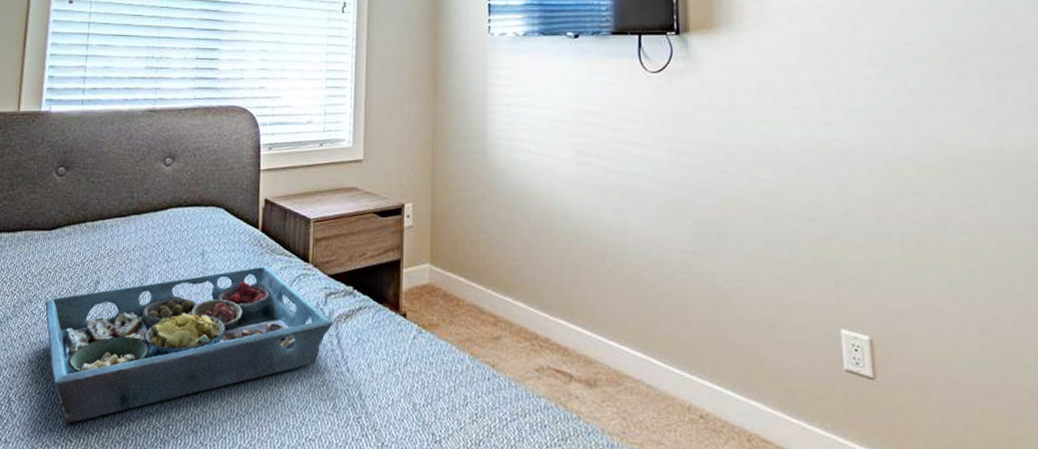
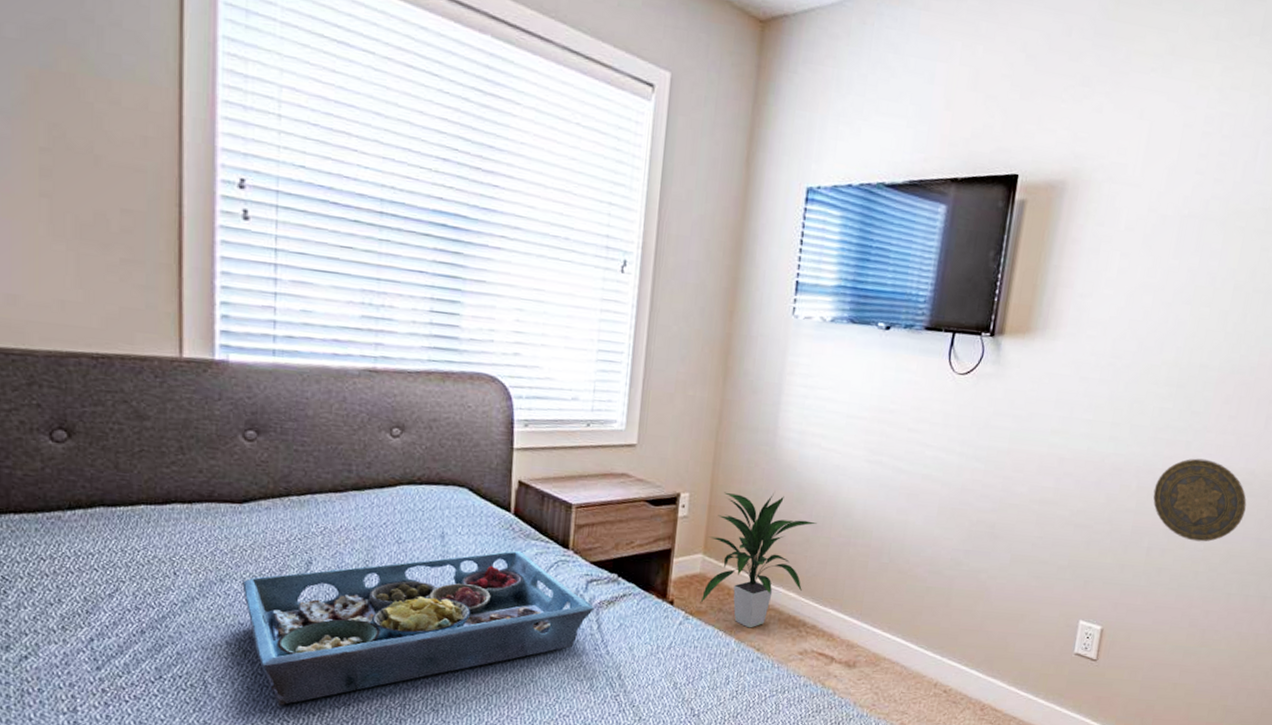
indoor plant: none [431,199,535,342] -> present [700,492,817,628]
decorative plate: none [888,139,1007,232] -> present [1153,458,1247,542]

